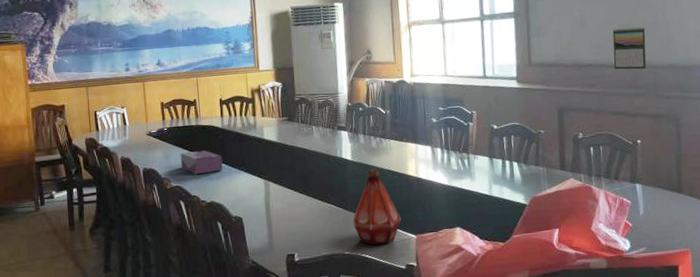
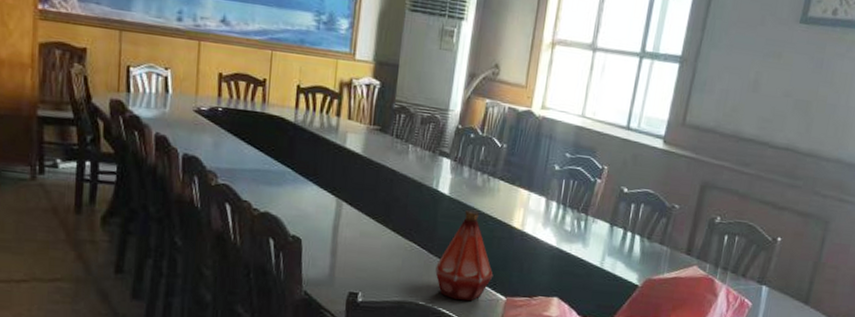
tissue box: present [180,150,223,175] -> none [233,143,288,177]
calendar: present [612,27,647,70] -> none [776,103,823,158]

